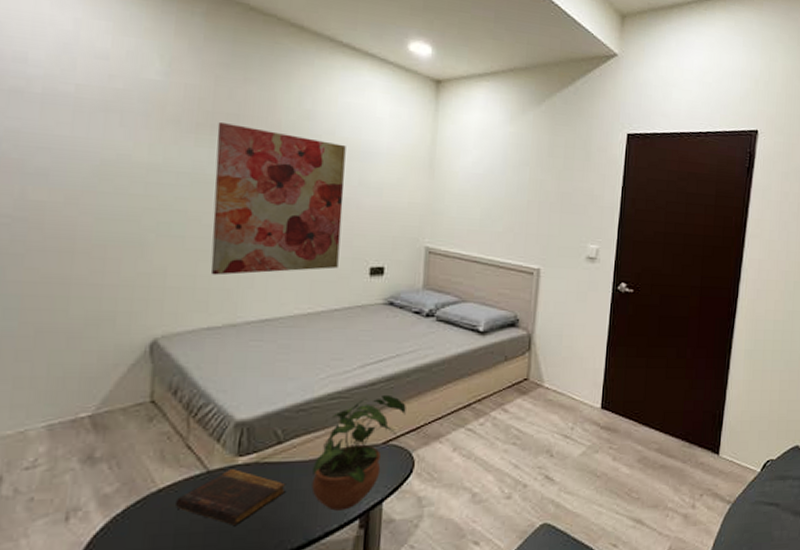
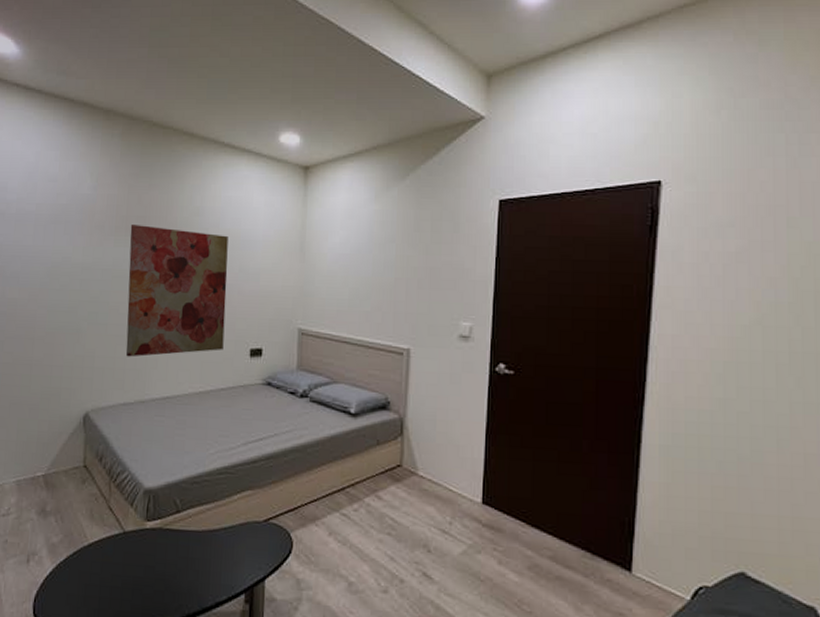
book: present [174,468,286,527] -> none [100,531,184,586]
potted plant: present [311,394,406,511] -> none [204,472,284,583]

